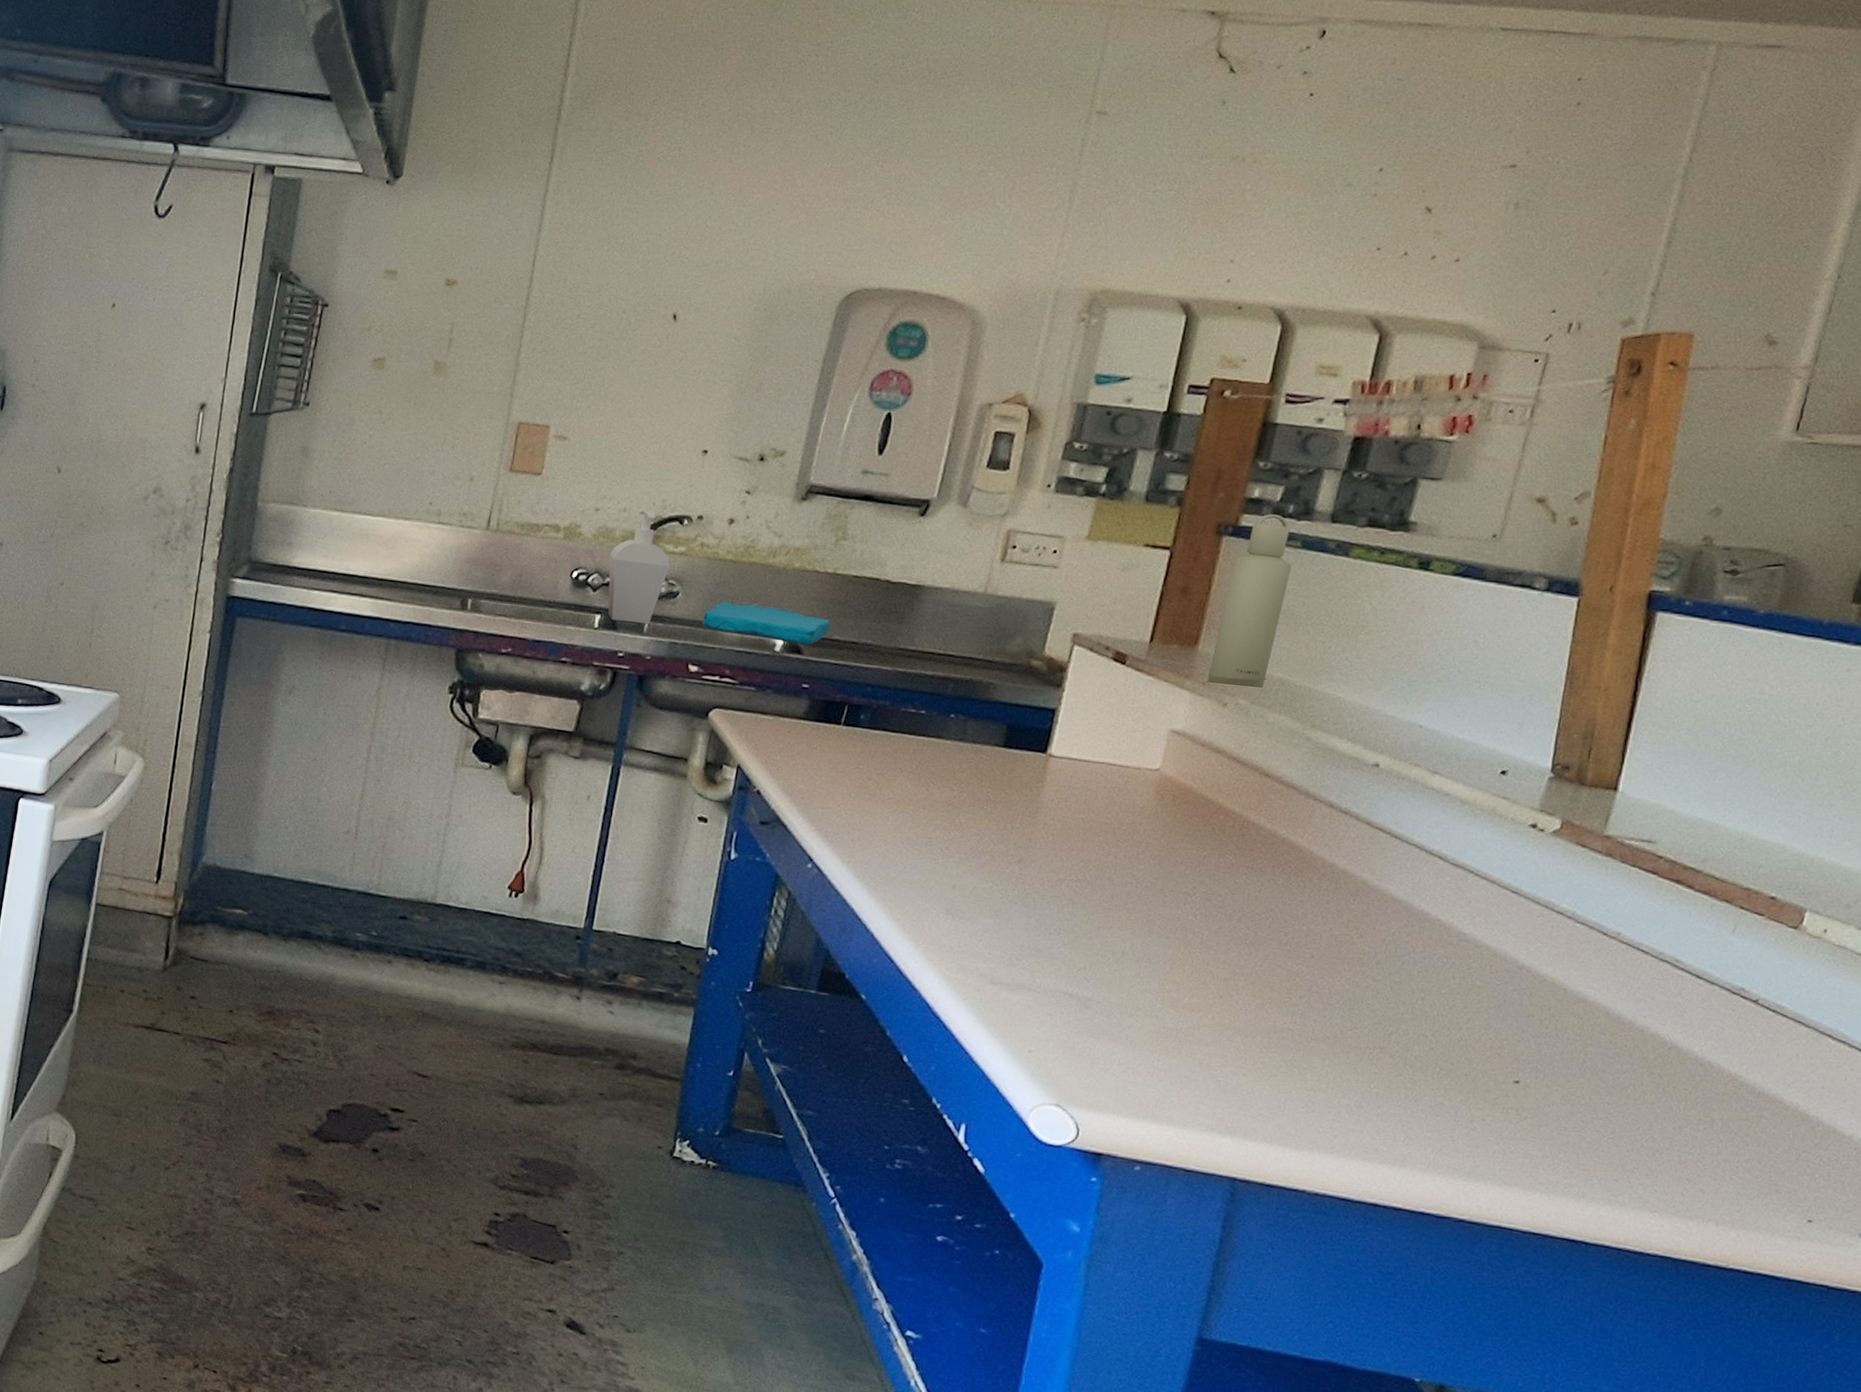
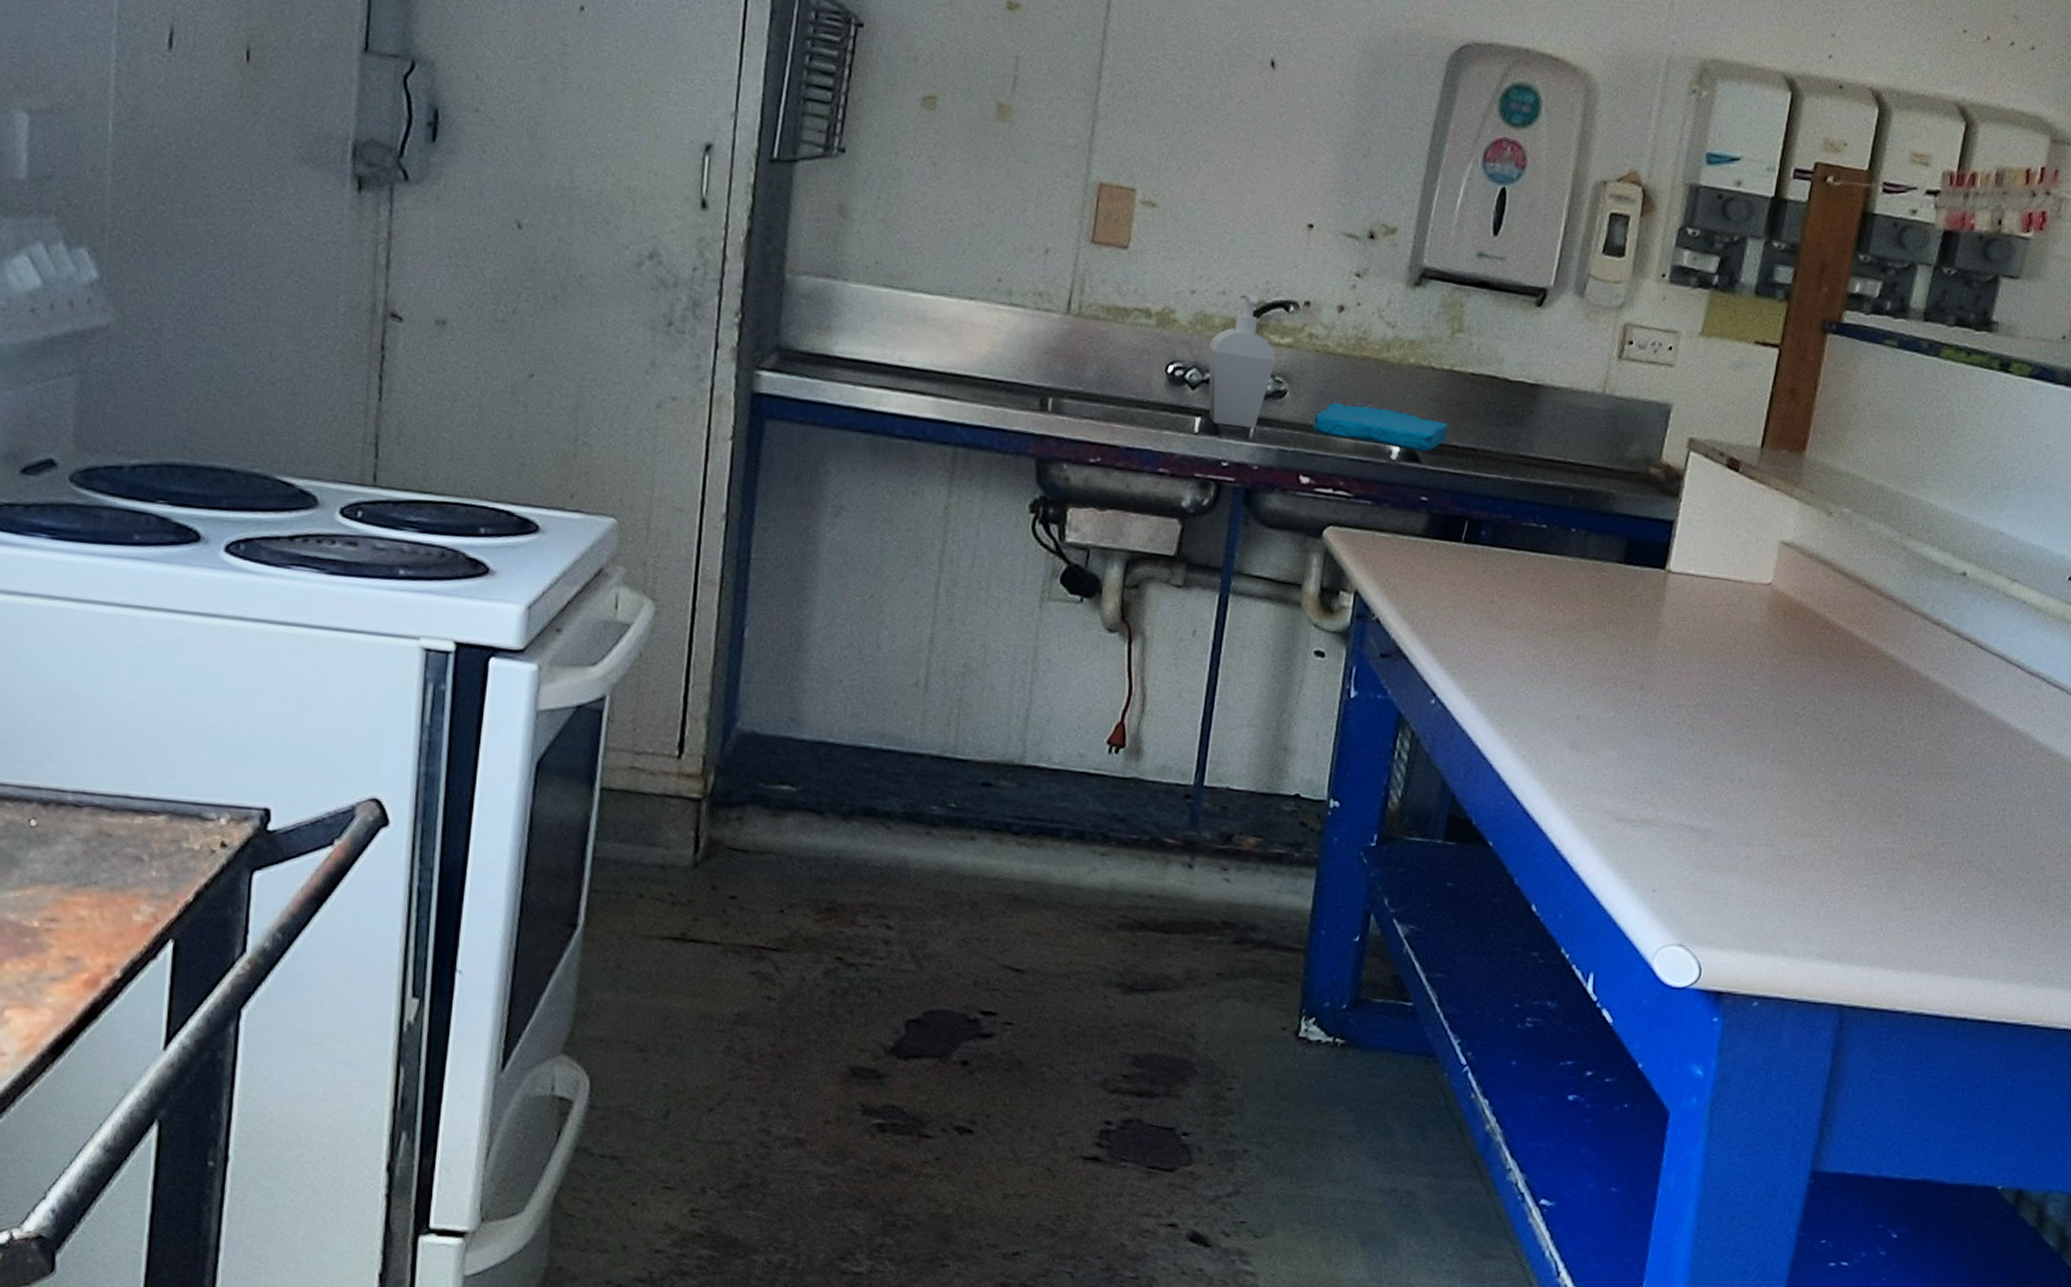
bottle: present [1207,514,1292,688] -> none [1814,311,1890,495]

